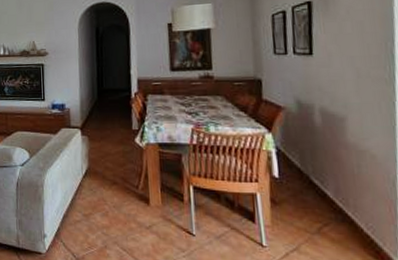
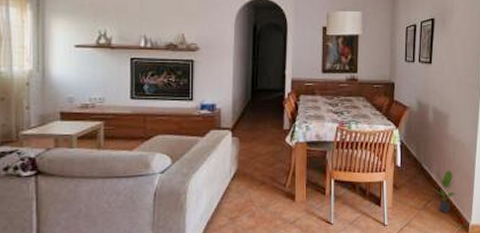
potted plant: none [330,186,369,243] -> present [433,170,456,213]

